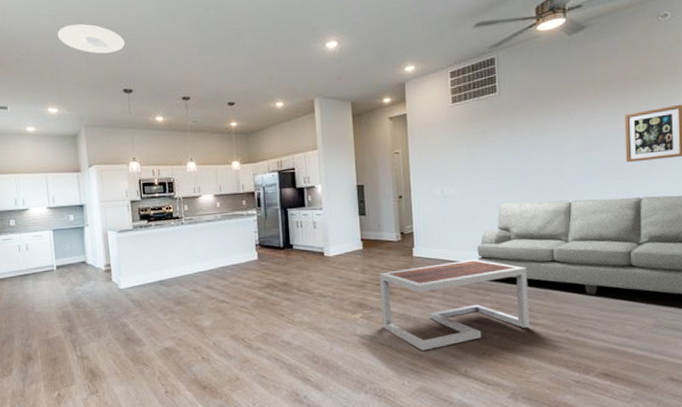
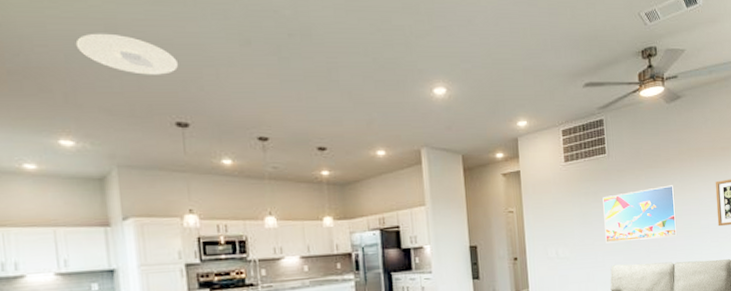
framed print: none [492,120,576,182] -> present [603,185,678,243]

